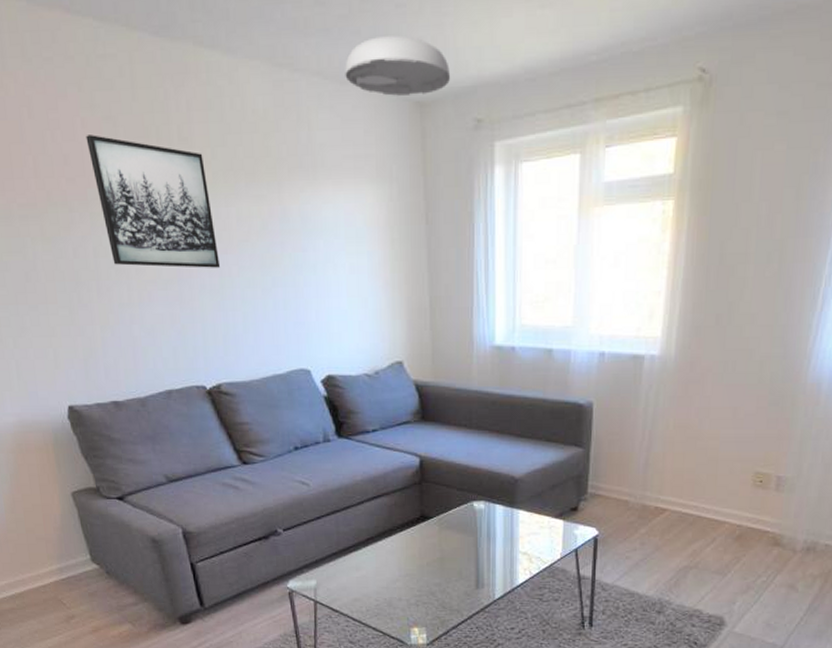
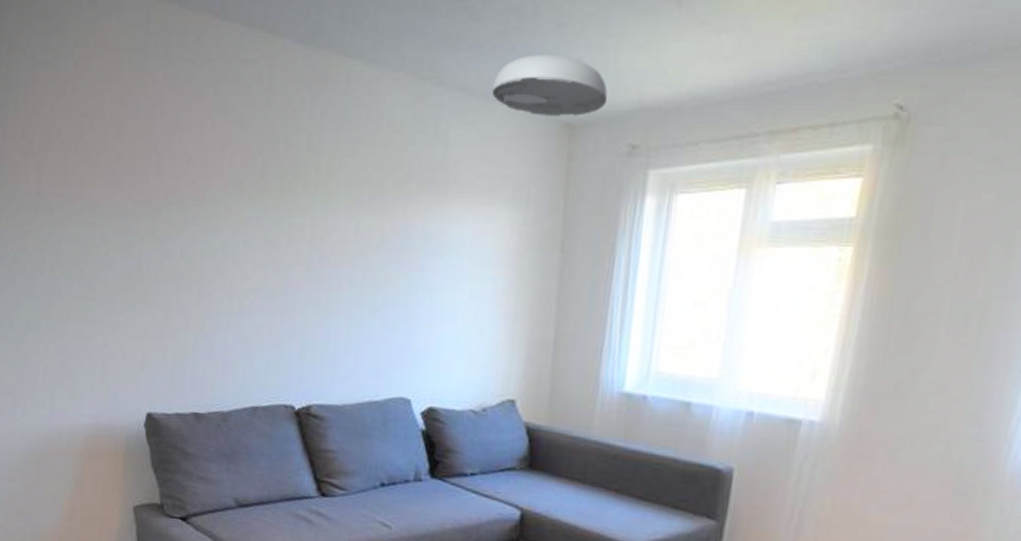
wall art: present [86,135,221,268] -> none [213,137,331,282]

